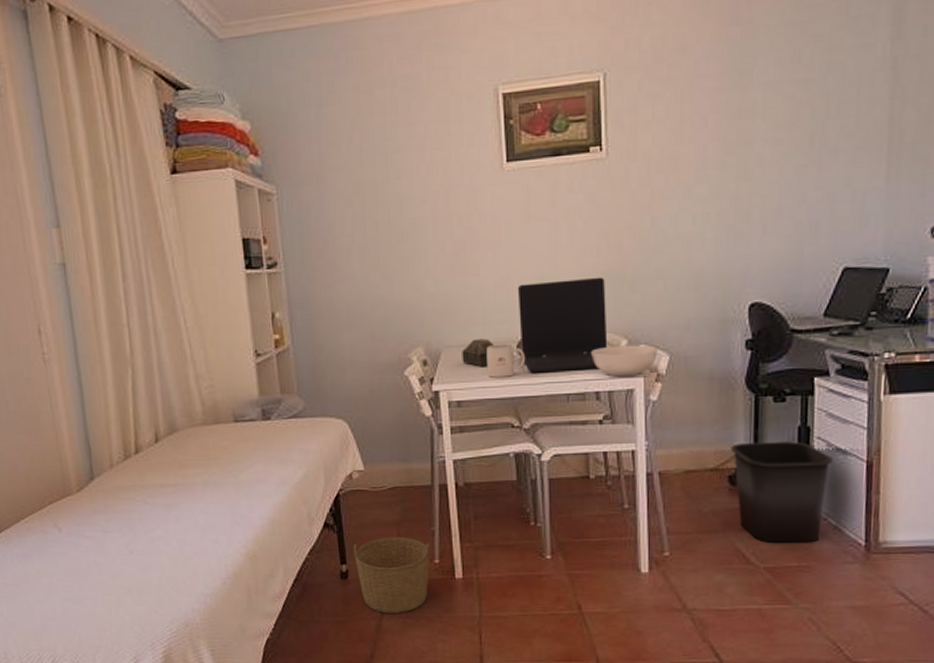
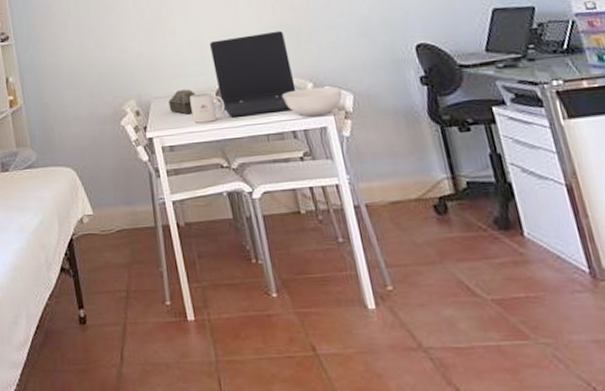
basket: present [354,536,430,614] -> none [89,279,164,361]
waste bin: present [731,441,833,543] -> none [429,168,540,273]

